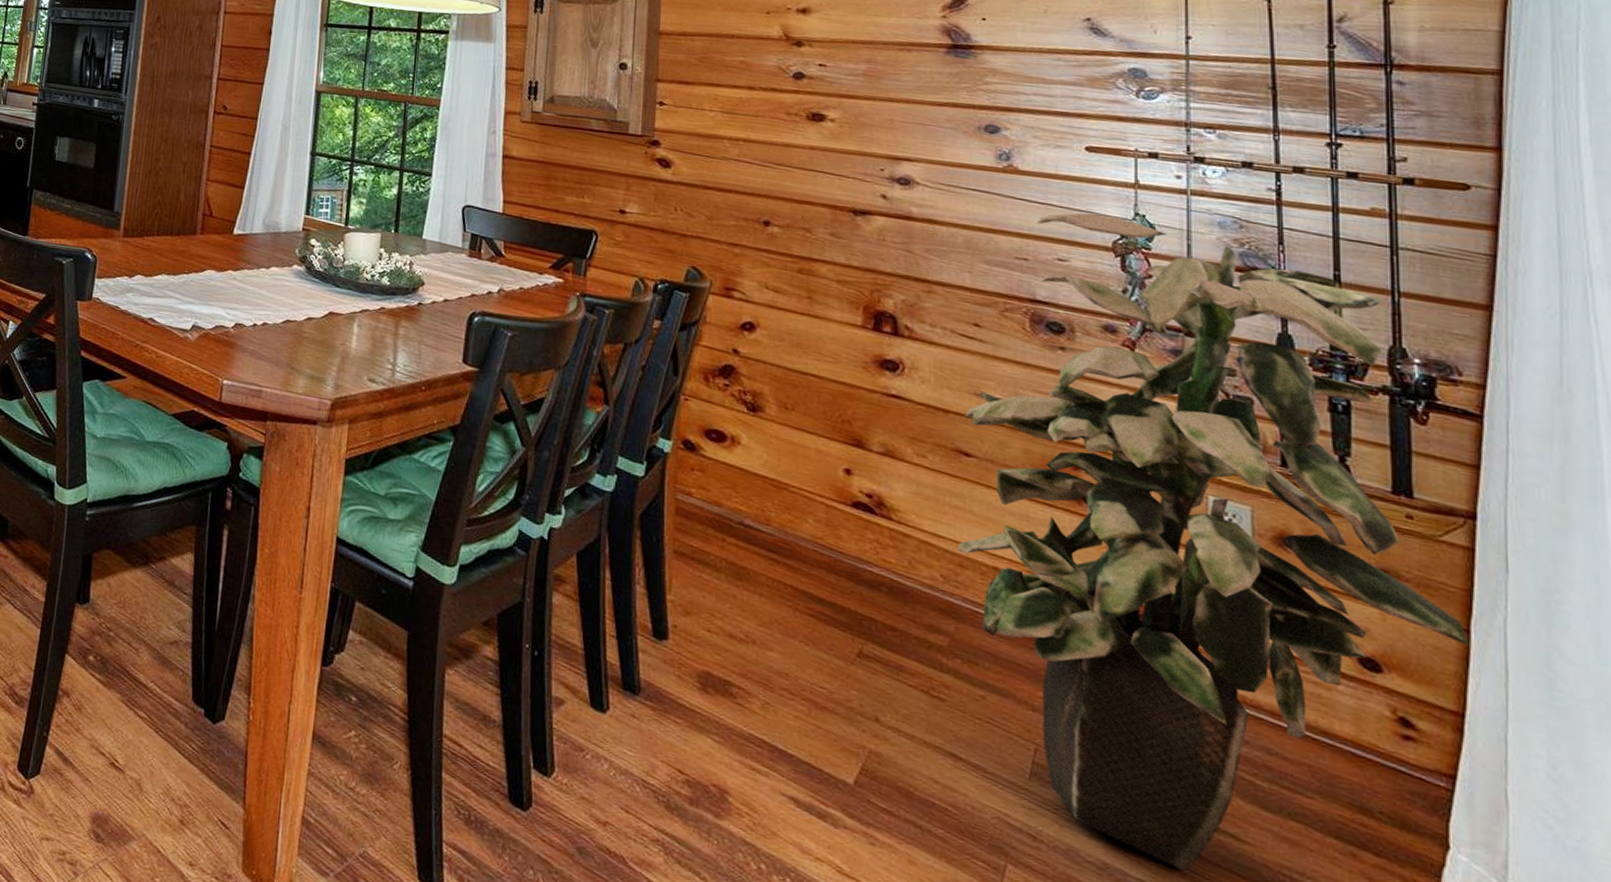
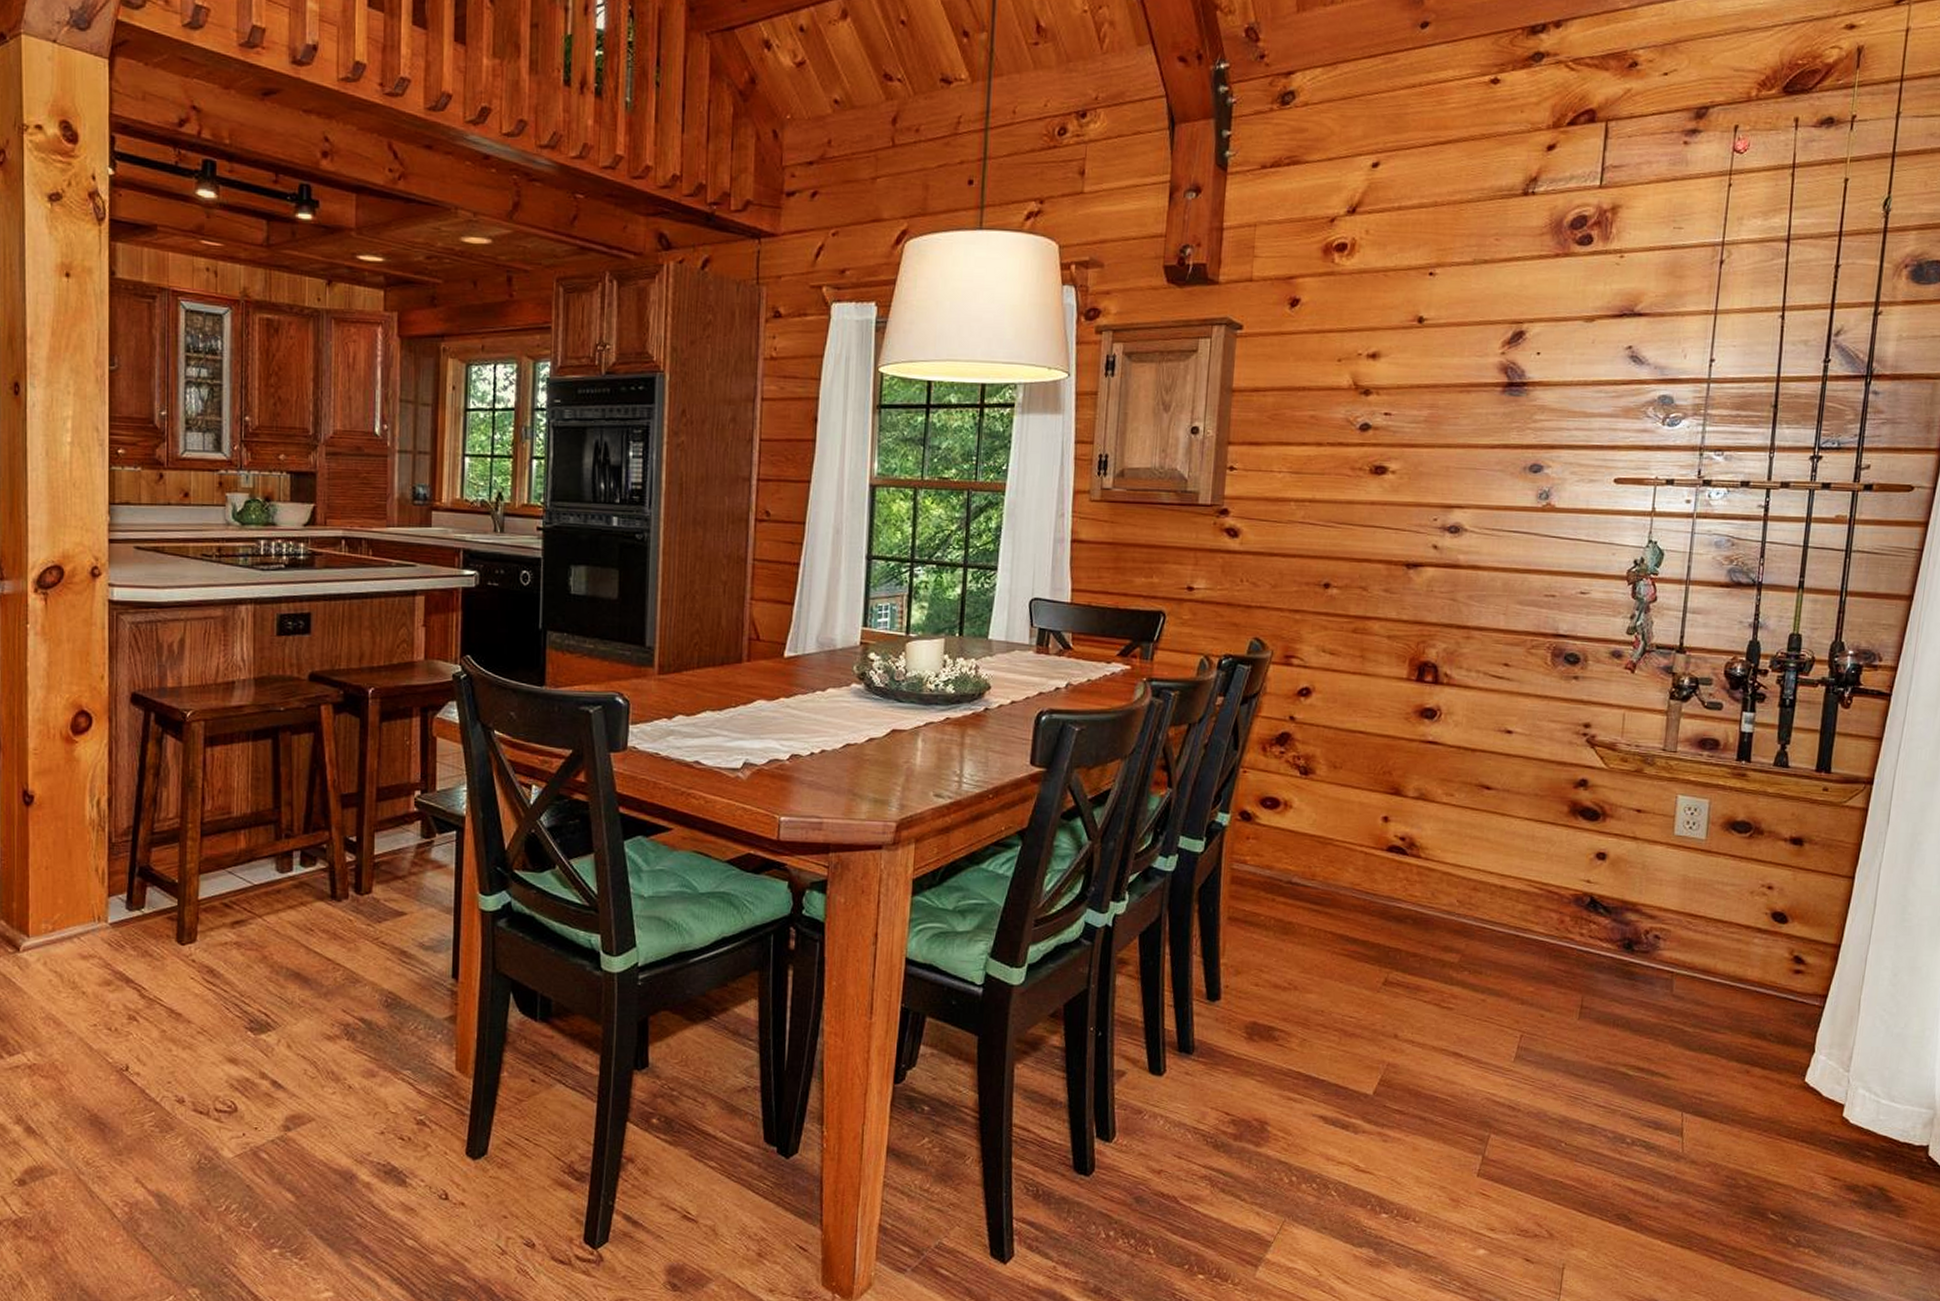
indoor plant: present [956,213,1472,872] -> none [1472,544,1854,1111]

